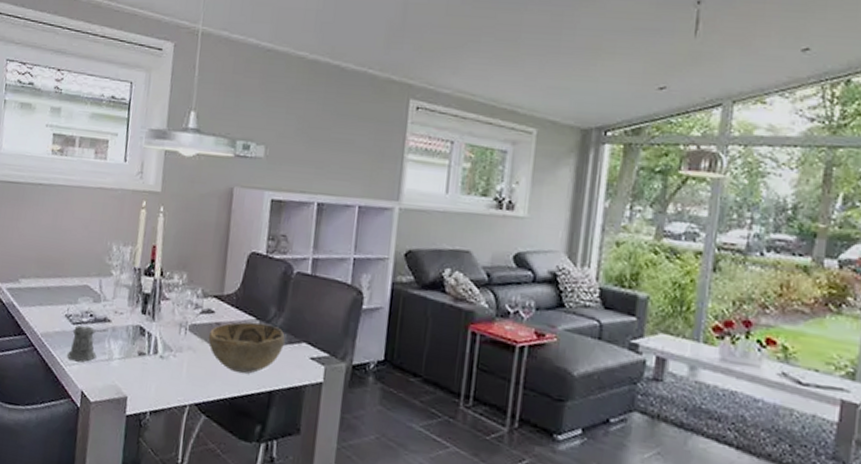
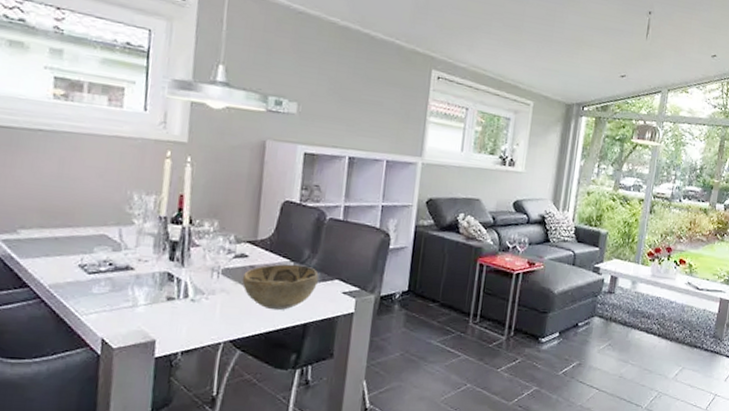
pepper shaker: present [67,325,109,362] -> none [83,274,132,311]

